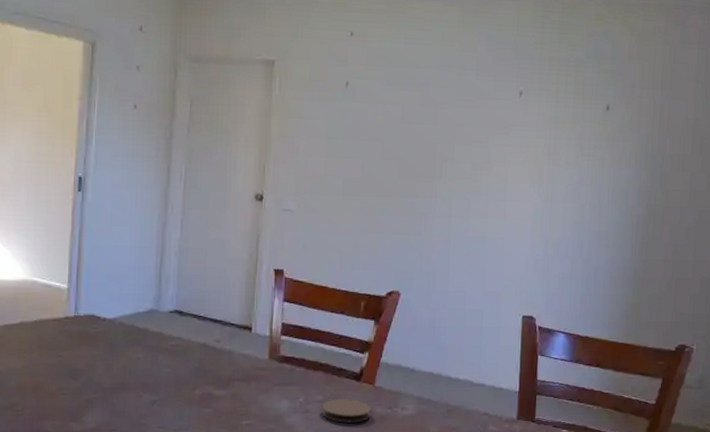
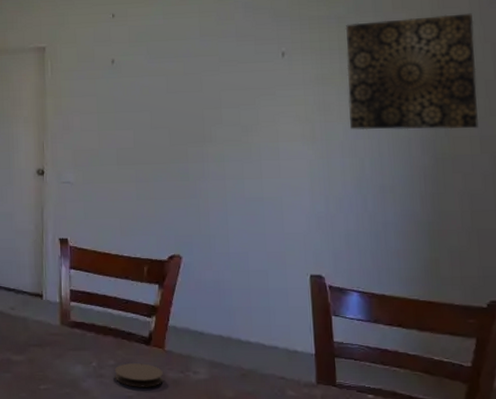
wall art: none [576,68,699,183] -> present [345,13,478,130]

